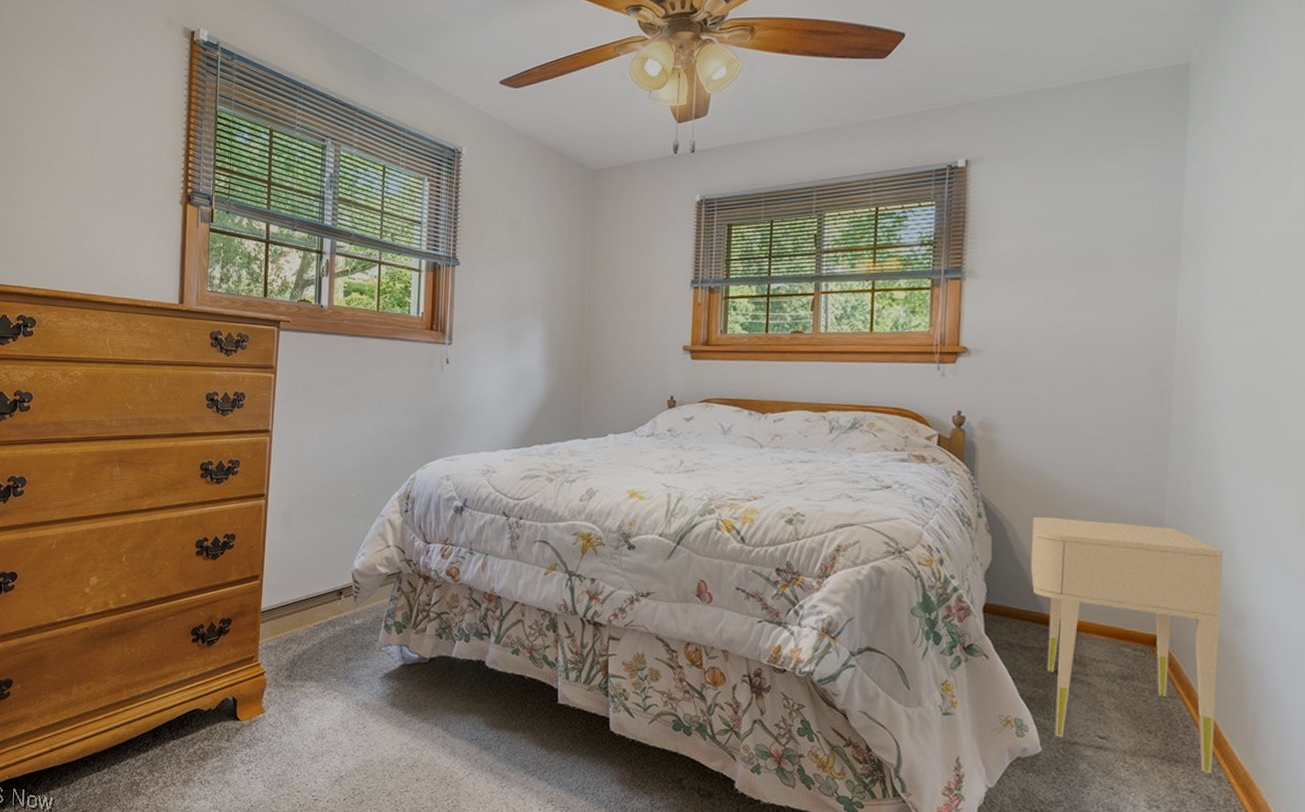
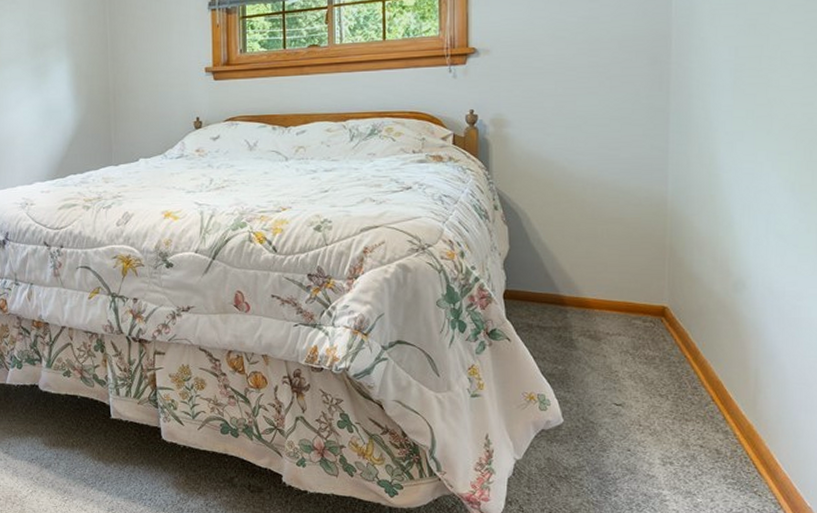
nightstand: present [1030,516,1223,773] -> none [545,204,723,428]

